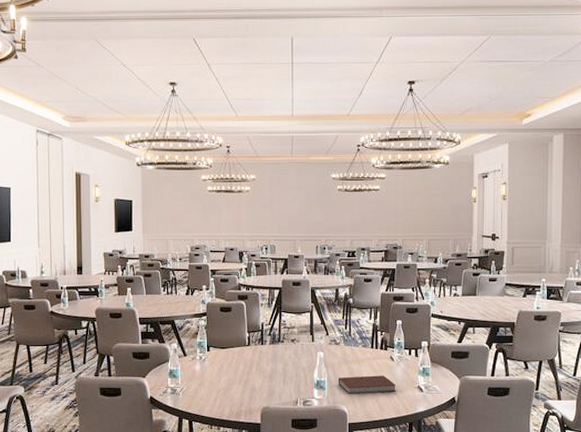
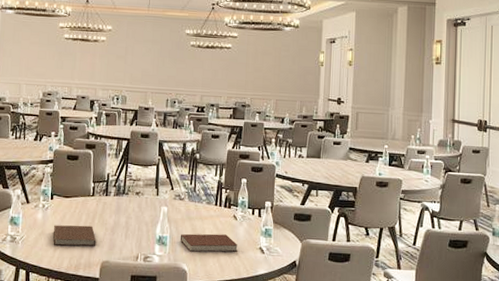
notebook: none [212,374,255,396] -> present [53,225,97,247]

